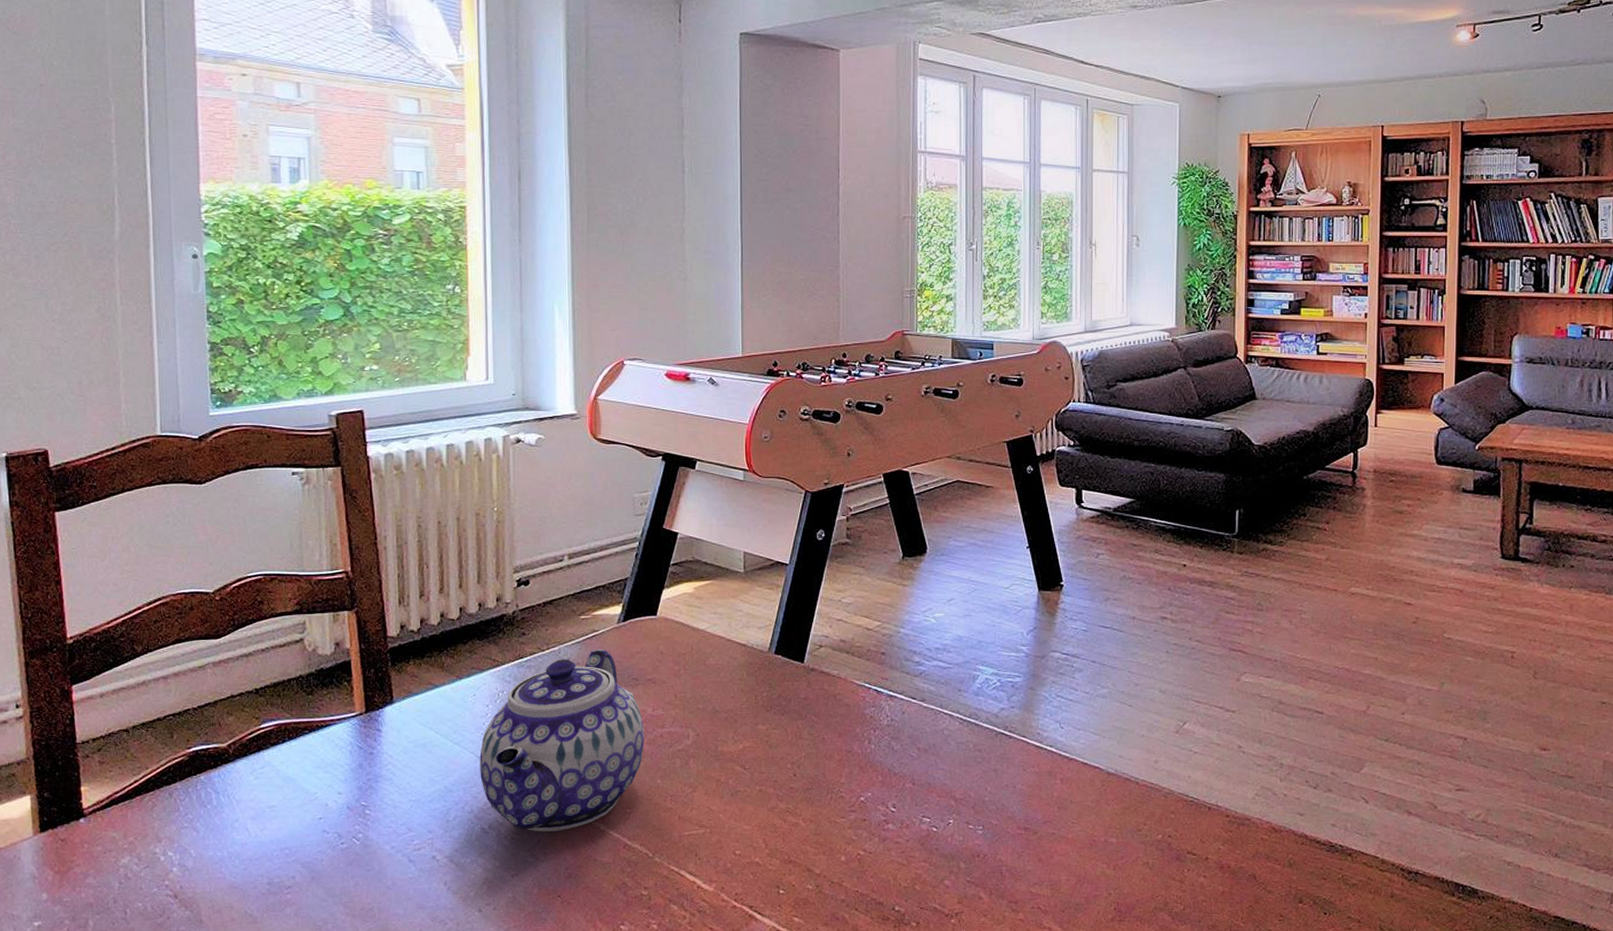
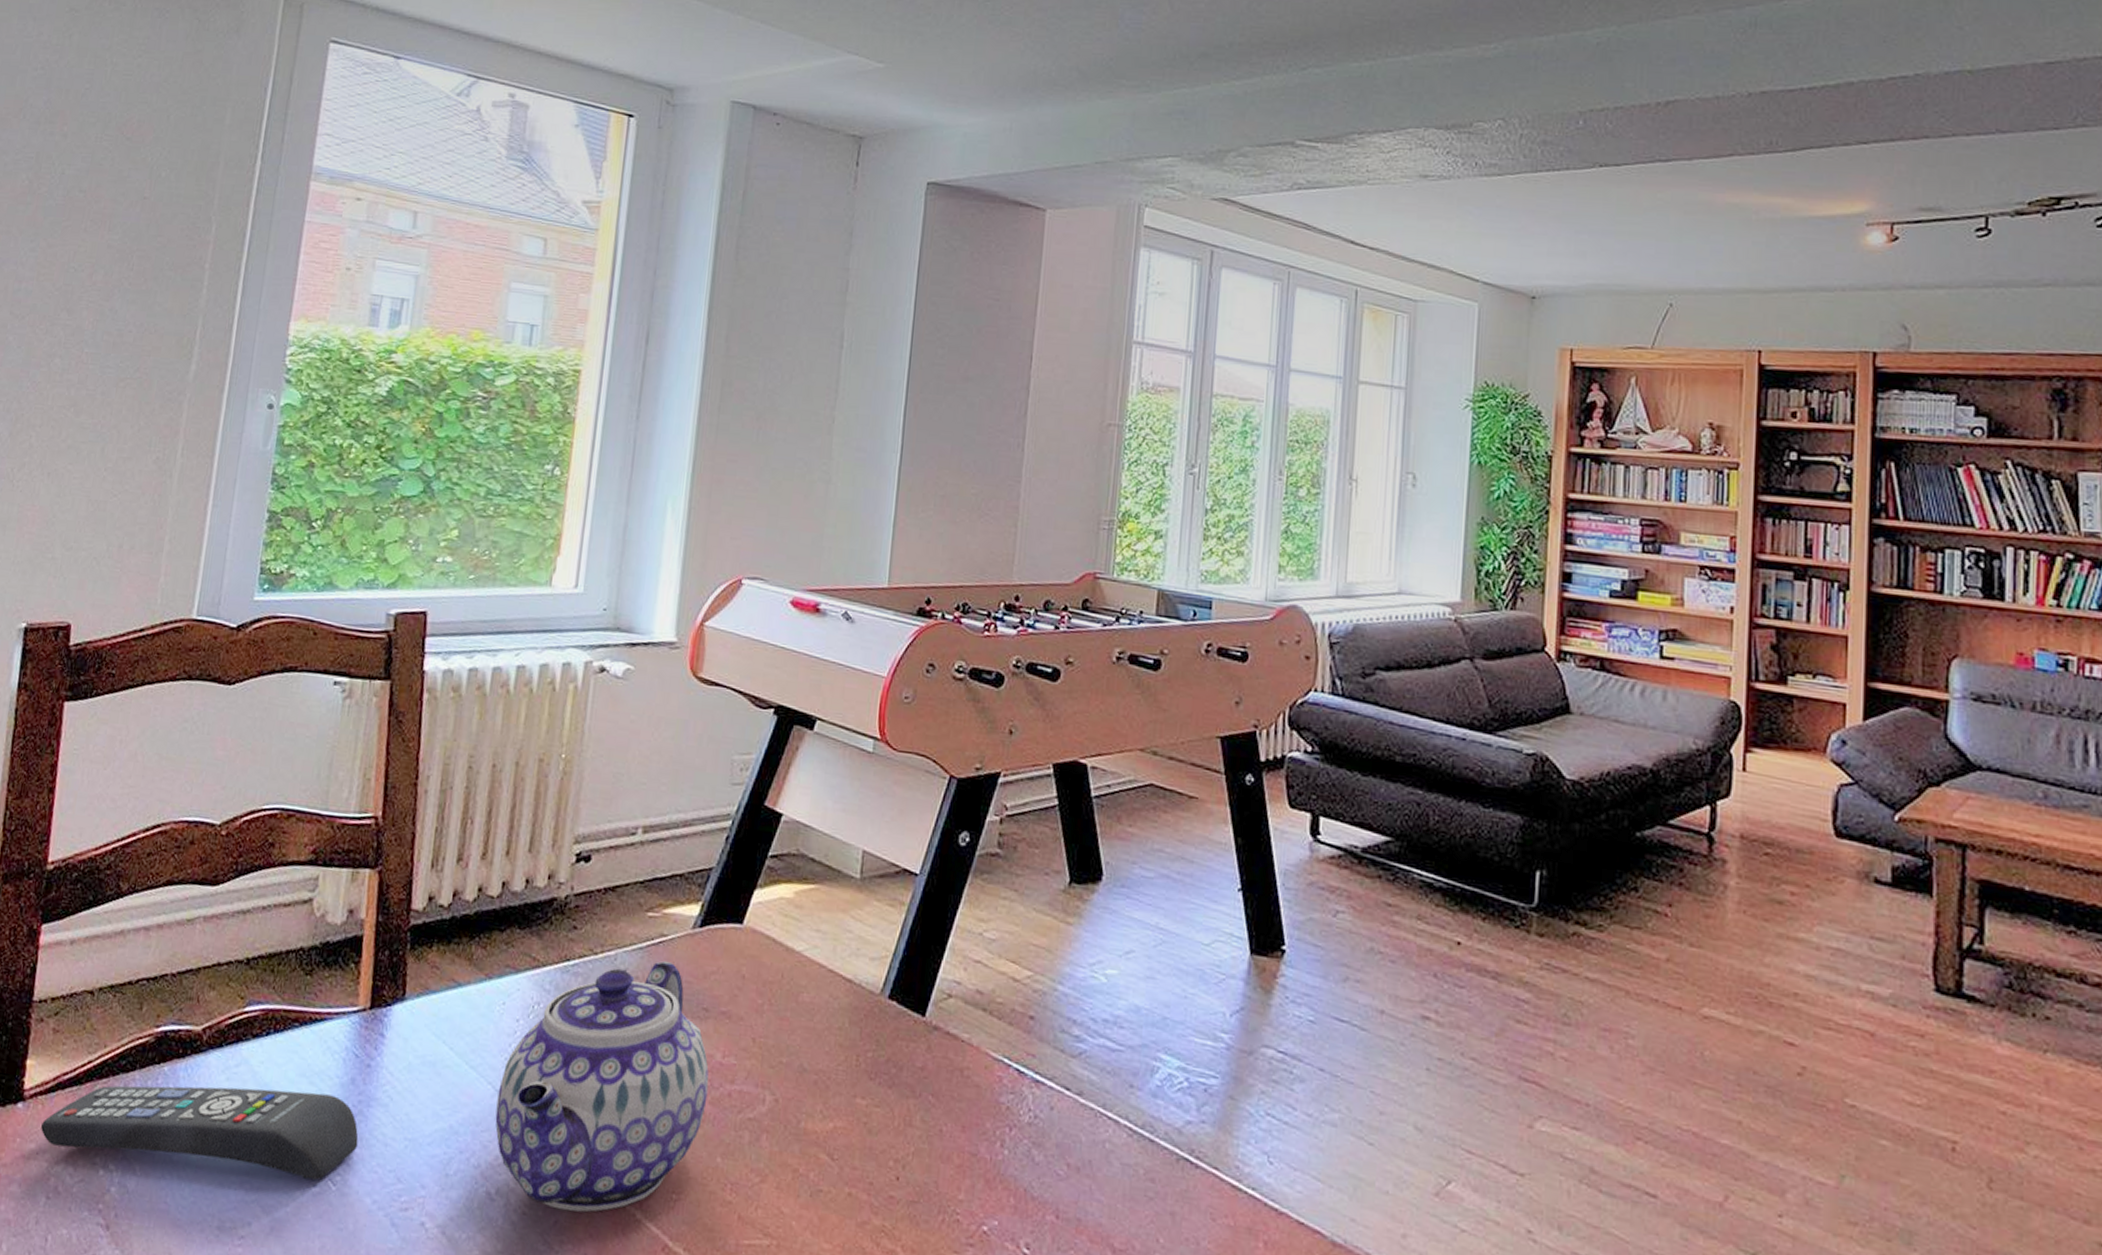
remote control: none [103,778,372,845] -> present [40,1085,359,1181]

